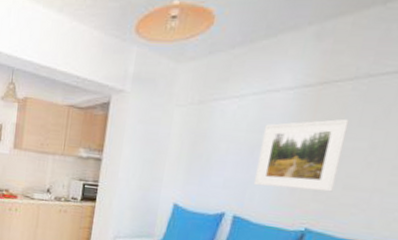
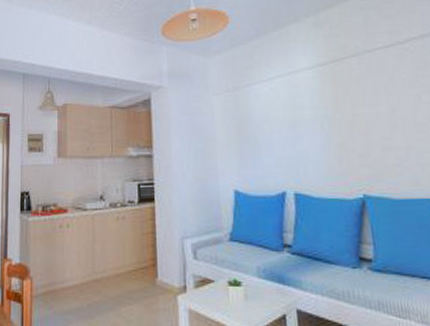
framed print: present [253,118,349,192] -> none [297,88,374,160]

